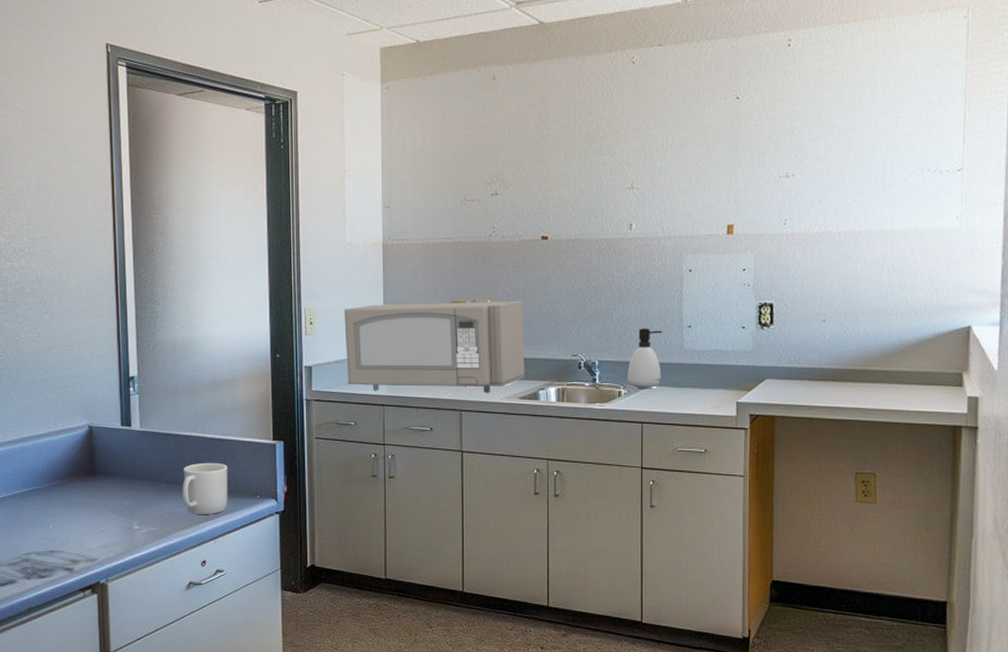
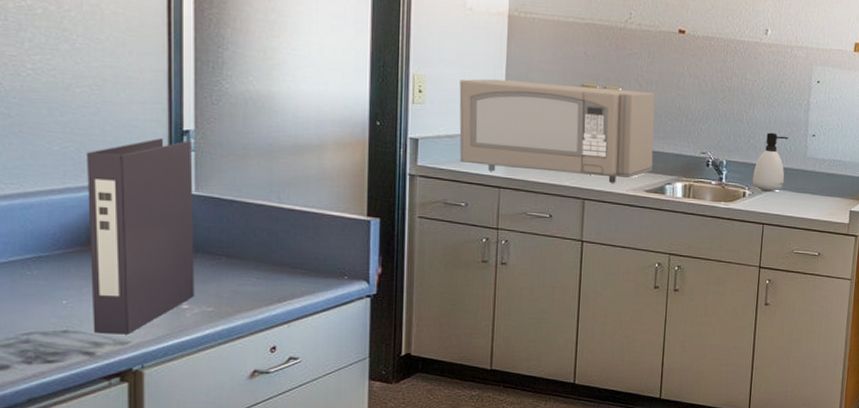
binder: none [63,384,143,553] -> present [87,137,195,335]
mug: present [182,462,229,514] -> none [249,236,310,295]

